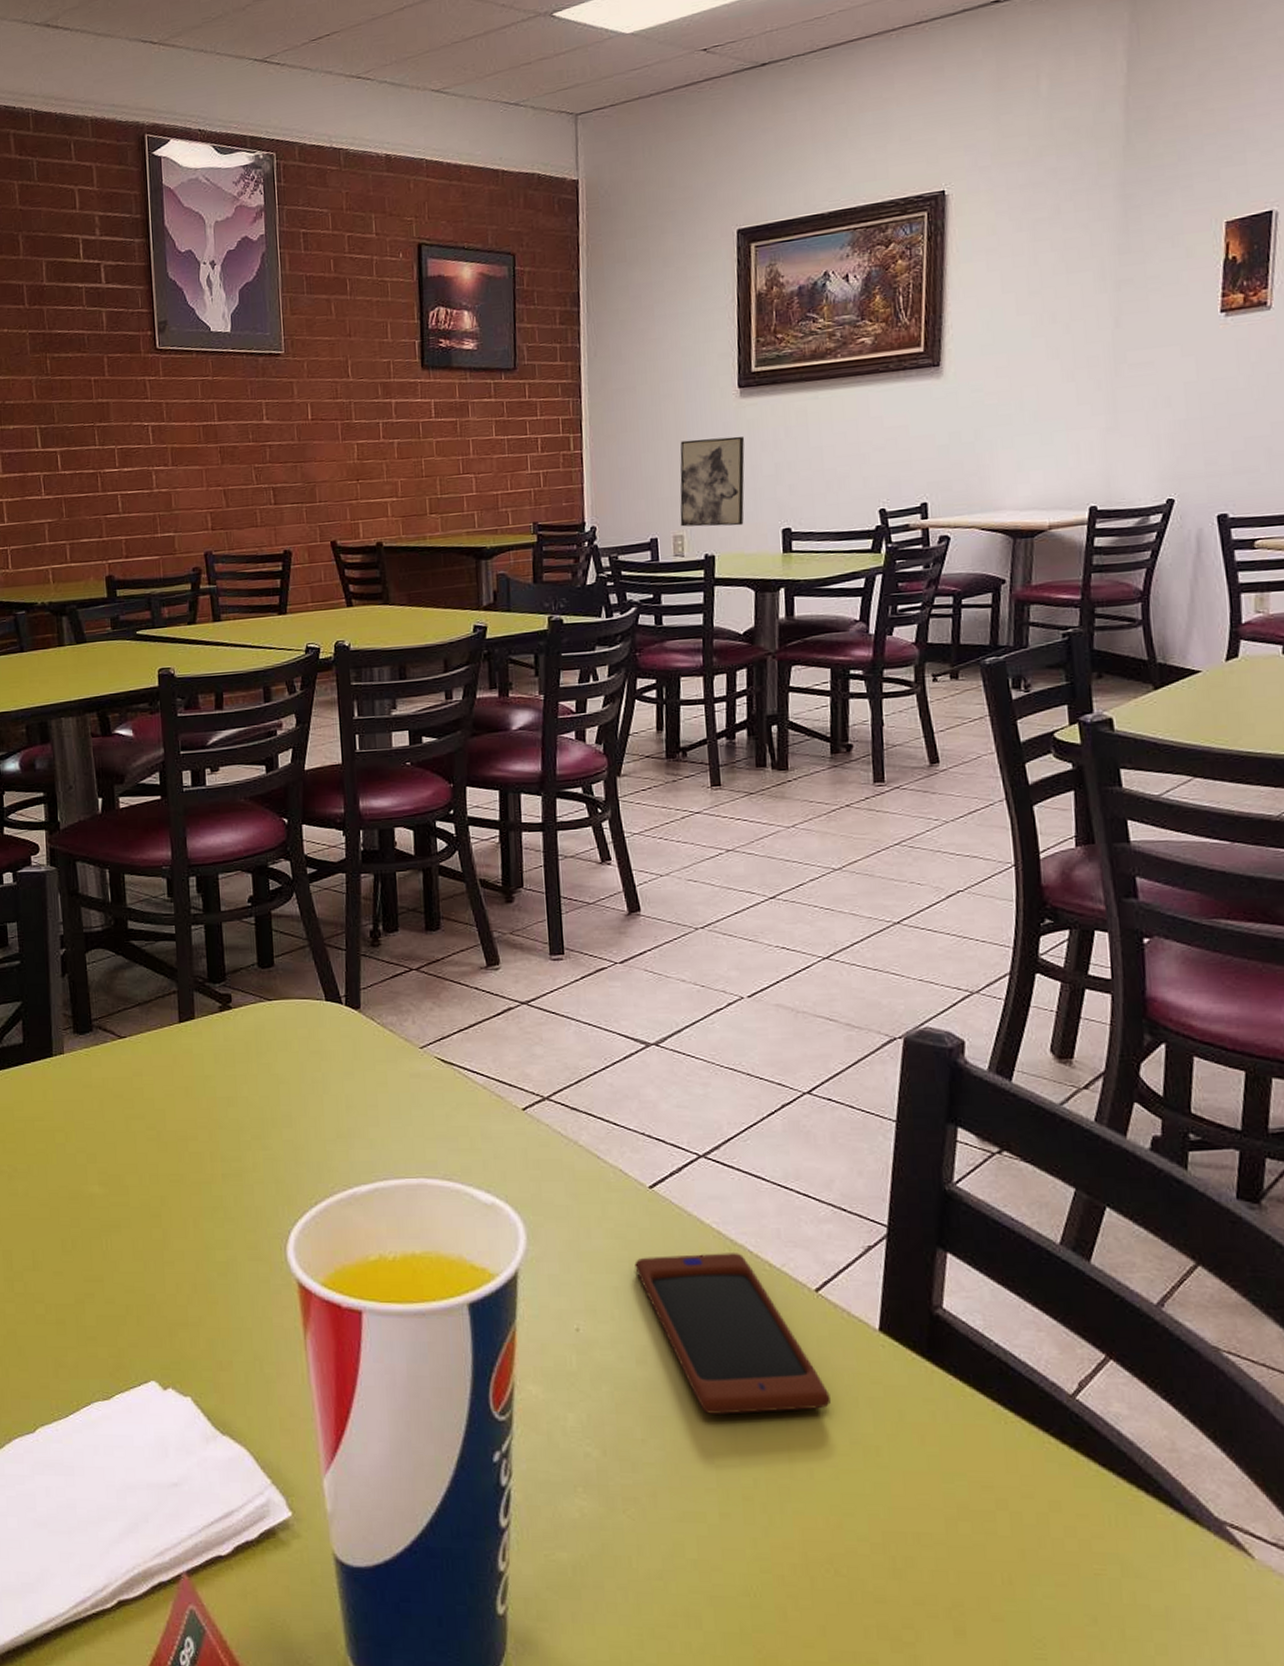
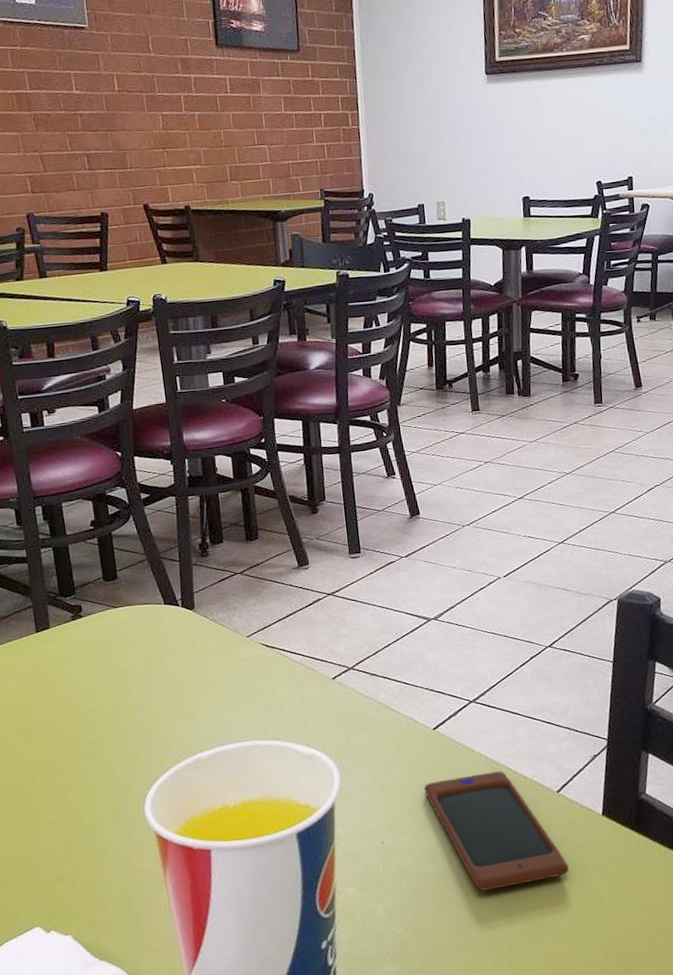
wall art: present [680,436,745,527] -> none [440,117,493,195]

